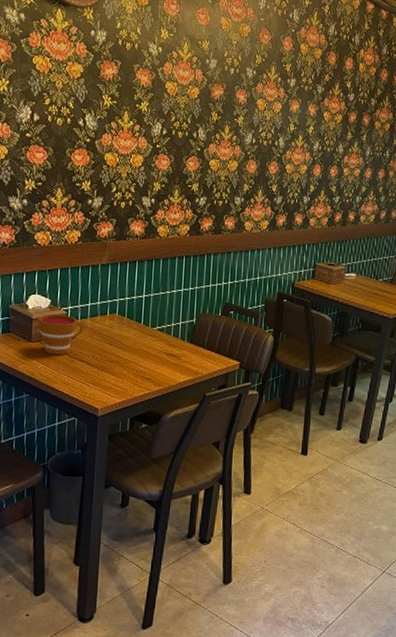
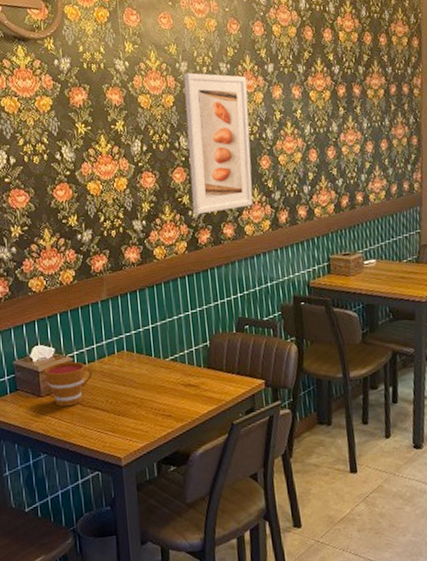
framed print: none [200,70,269,205] -> present [183,72,253,215]

